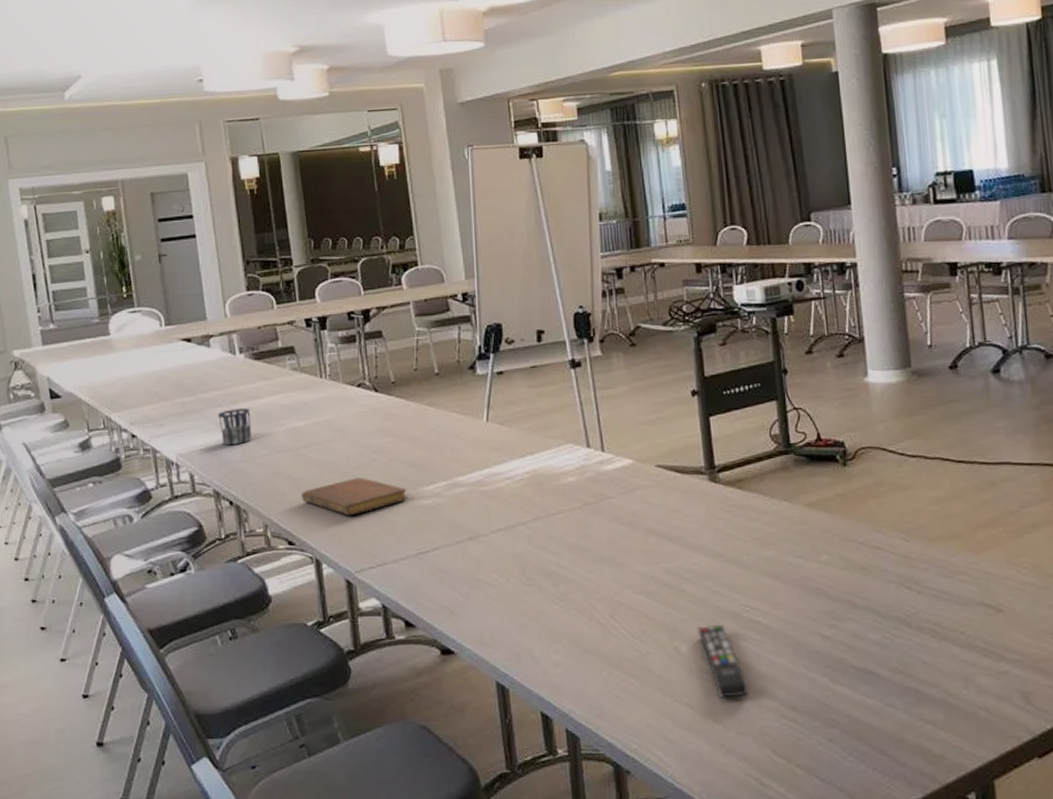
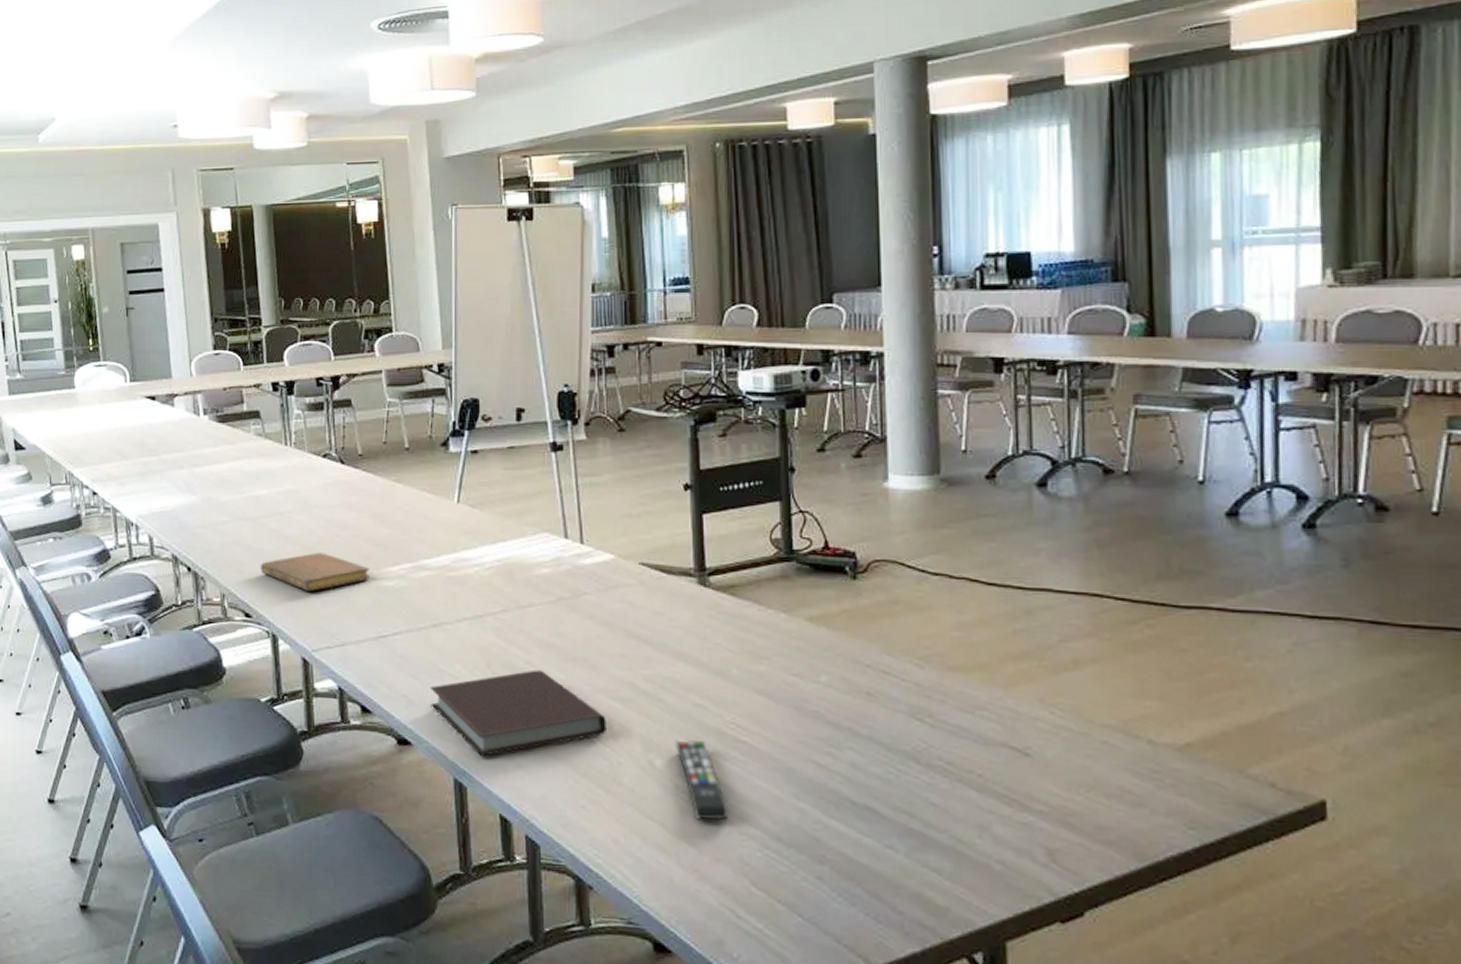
cup: present [217,408,252,446] -> none [178,472,213,510]
notebook: none [469,572,635,658] -> present [429,670,606,756]

